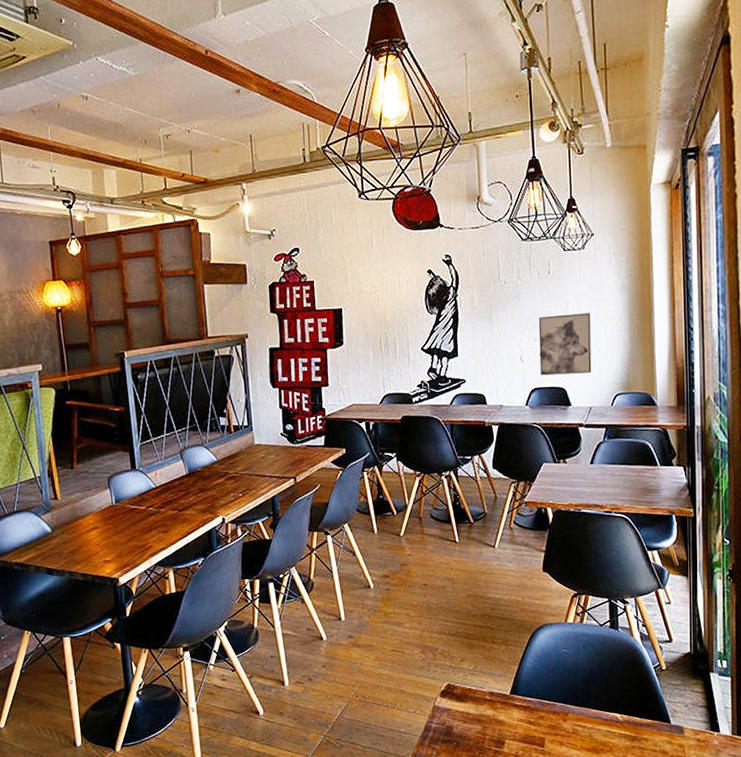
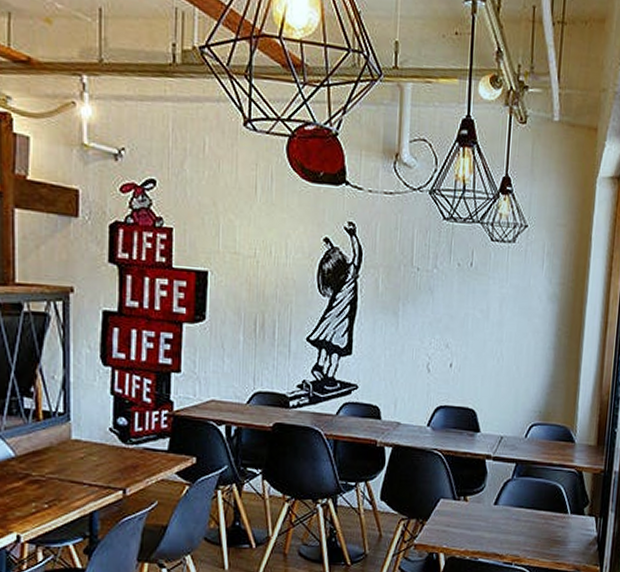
wall art: present [538,313,592,376] -> none [448,319,514,395]

